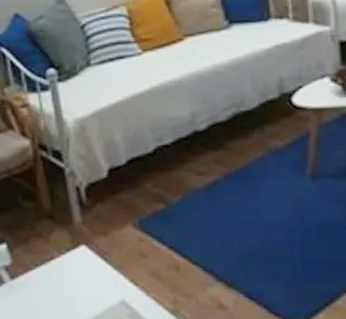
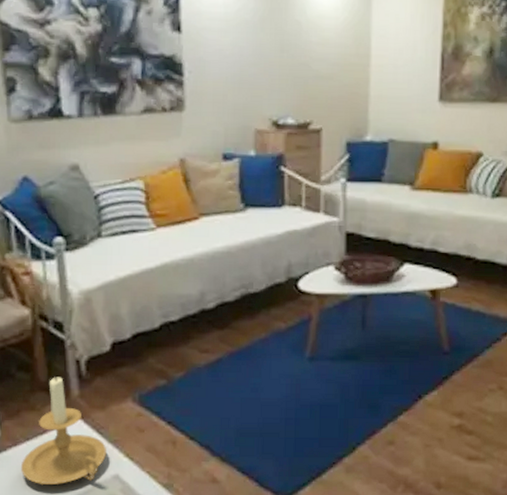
candle holder: none [32,203,112,310] -> present [20,375,106,484]

